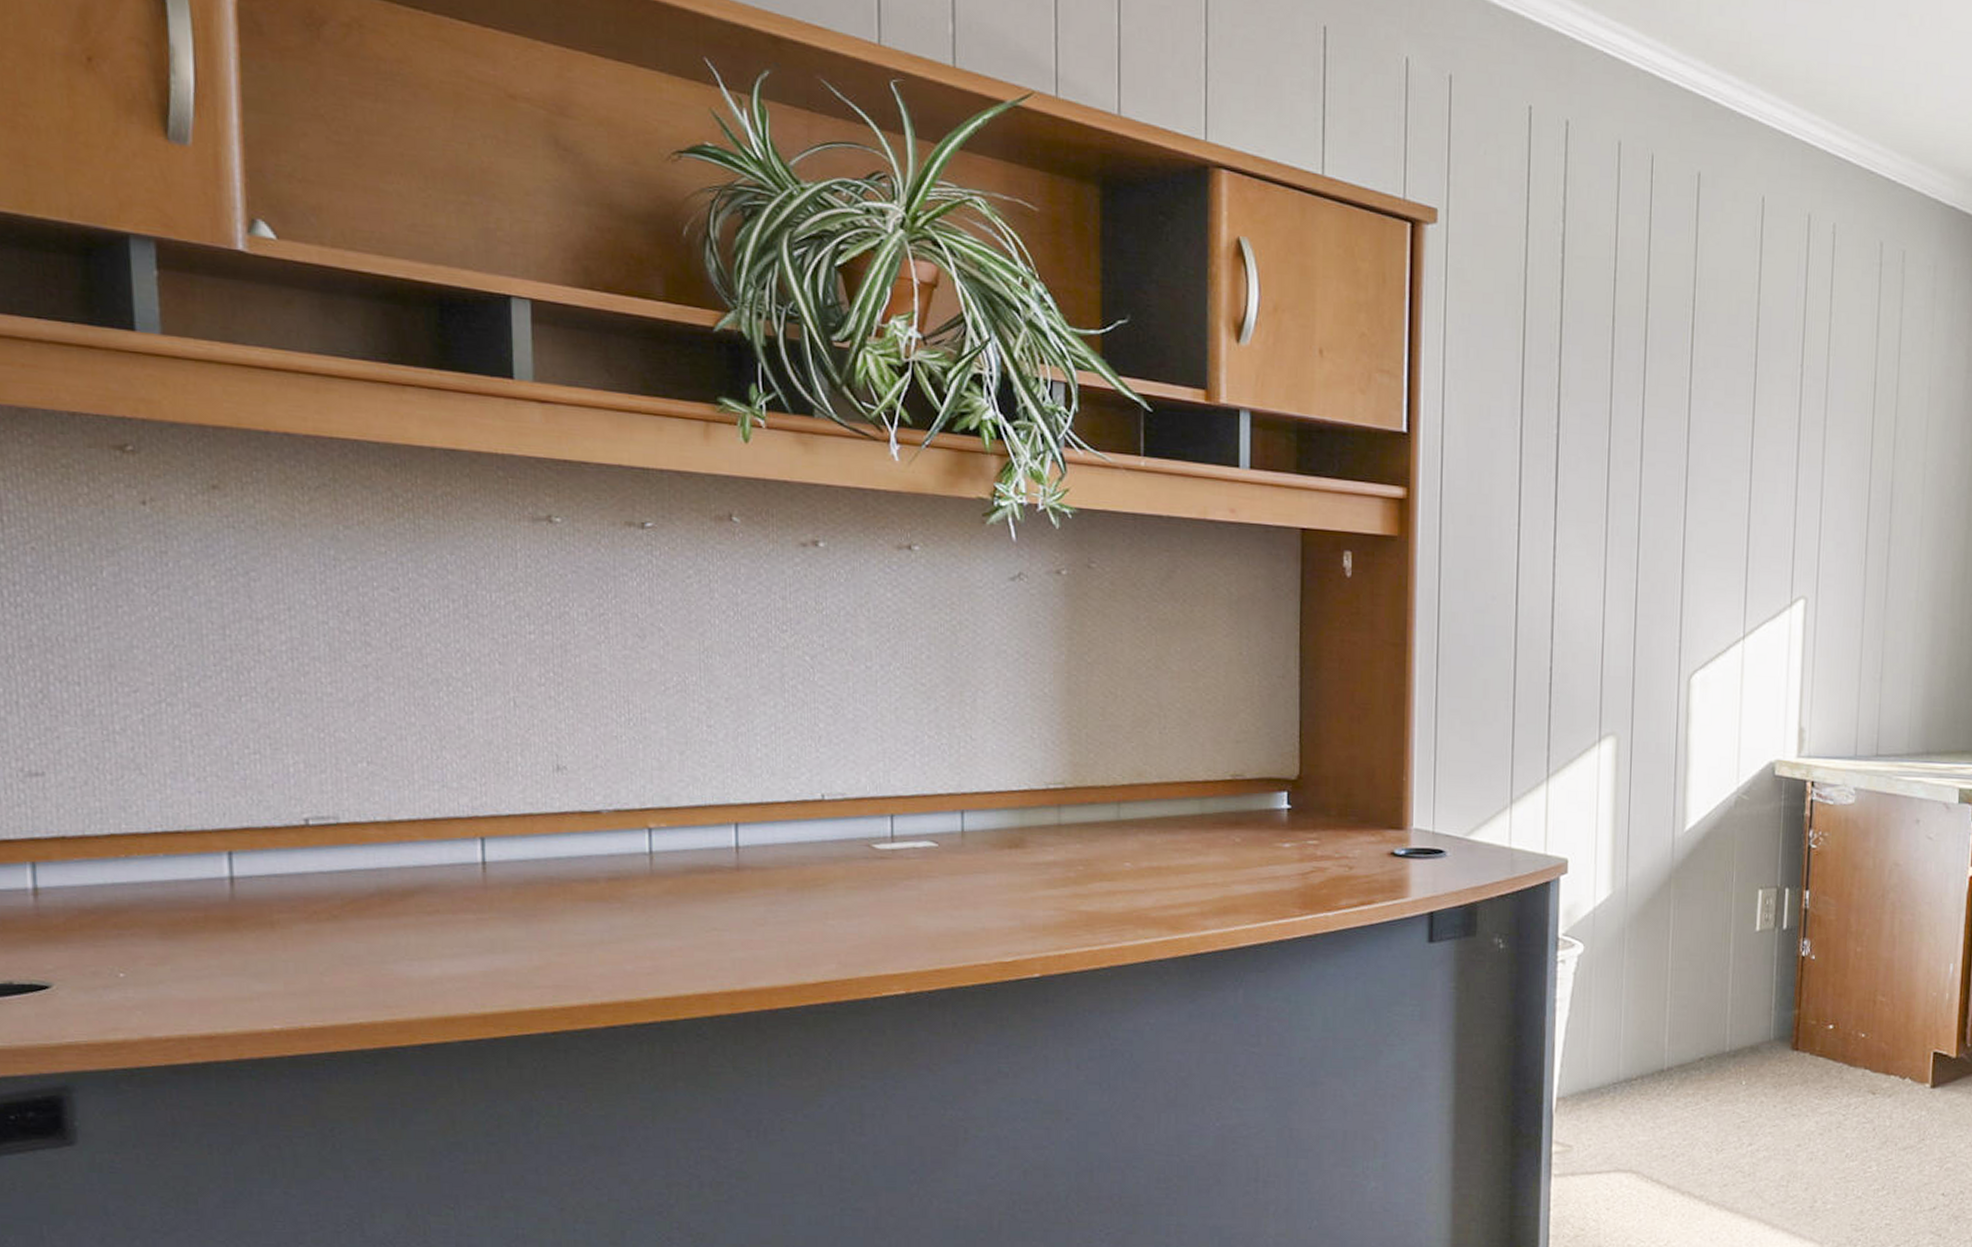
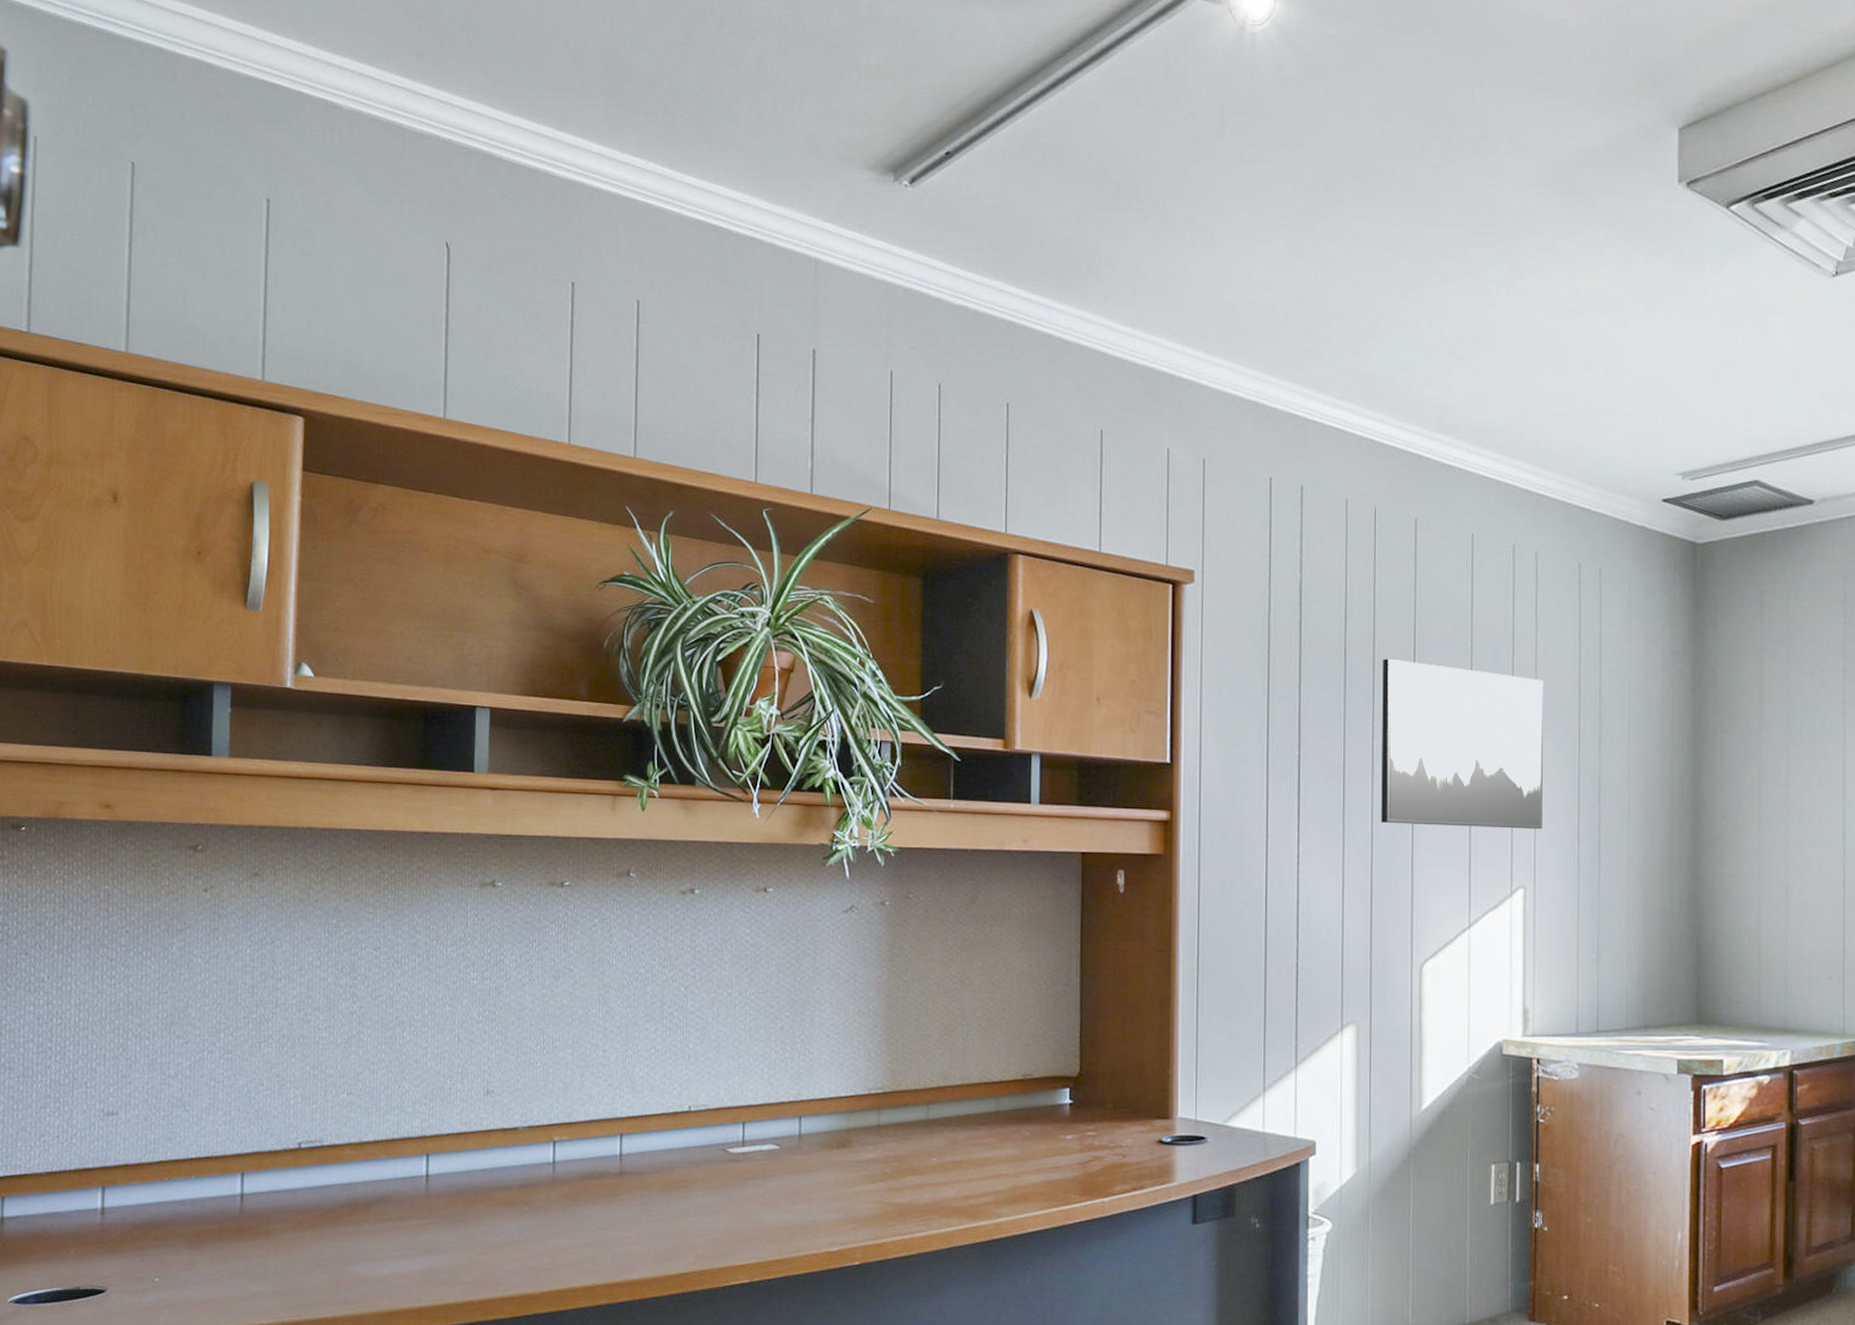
wall art: none [1649,331,1836,536] -> present [1381,658,1543,829]

